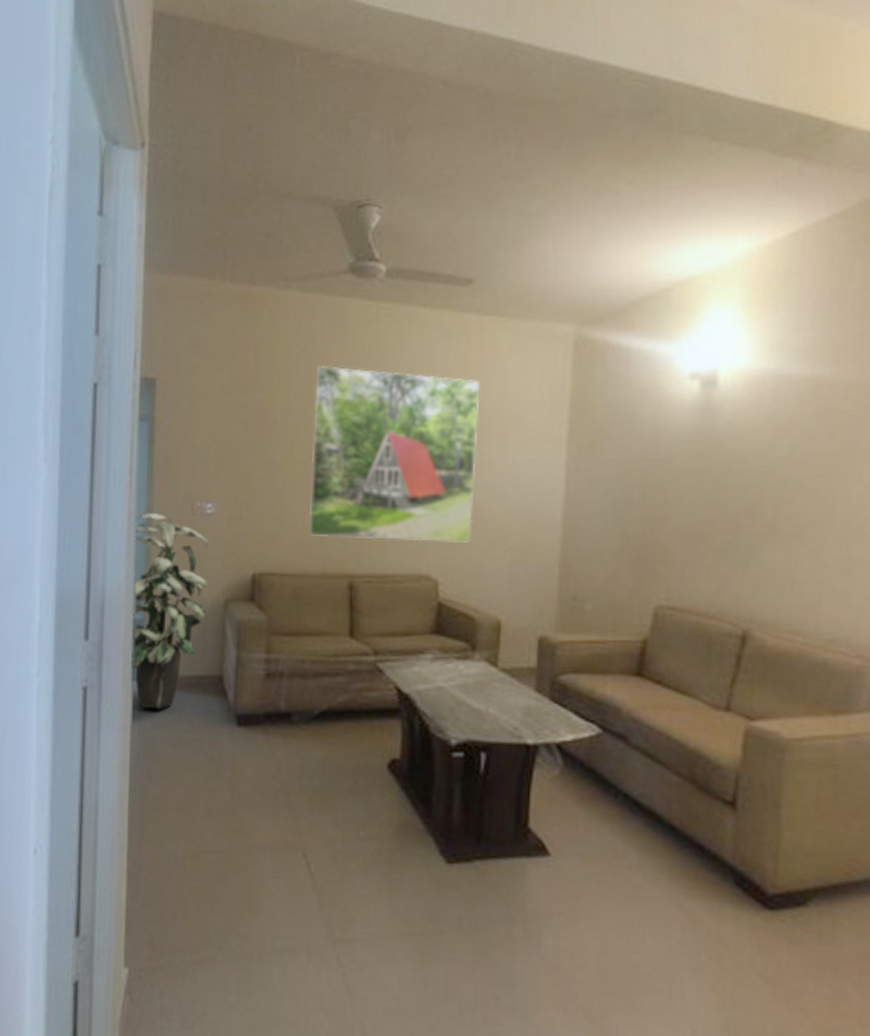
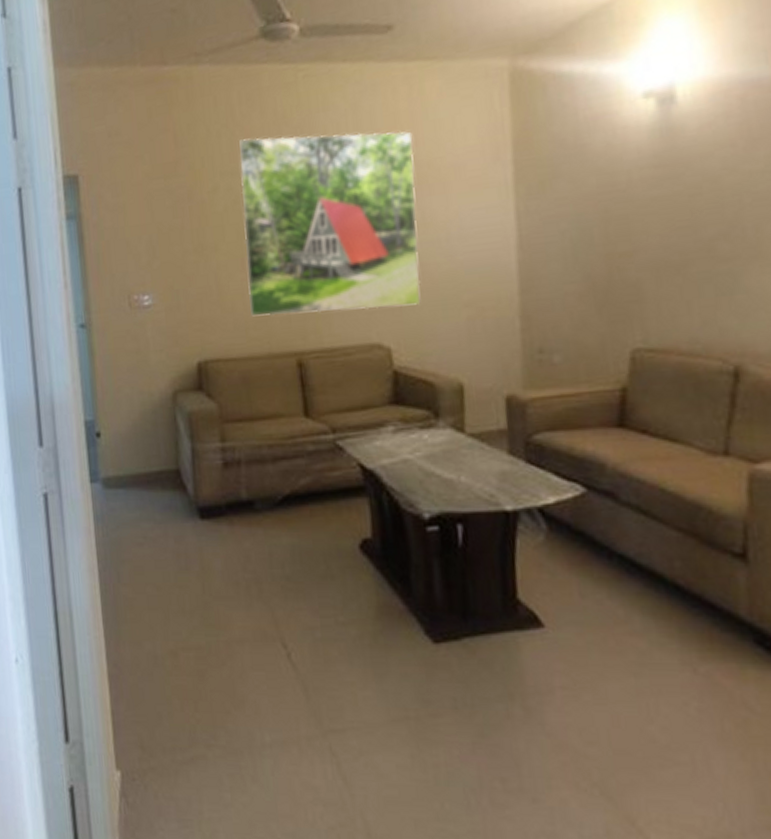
indoor plant: present [131,512,209,710] -> none [75,310,155,510]

